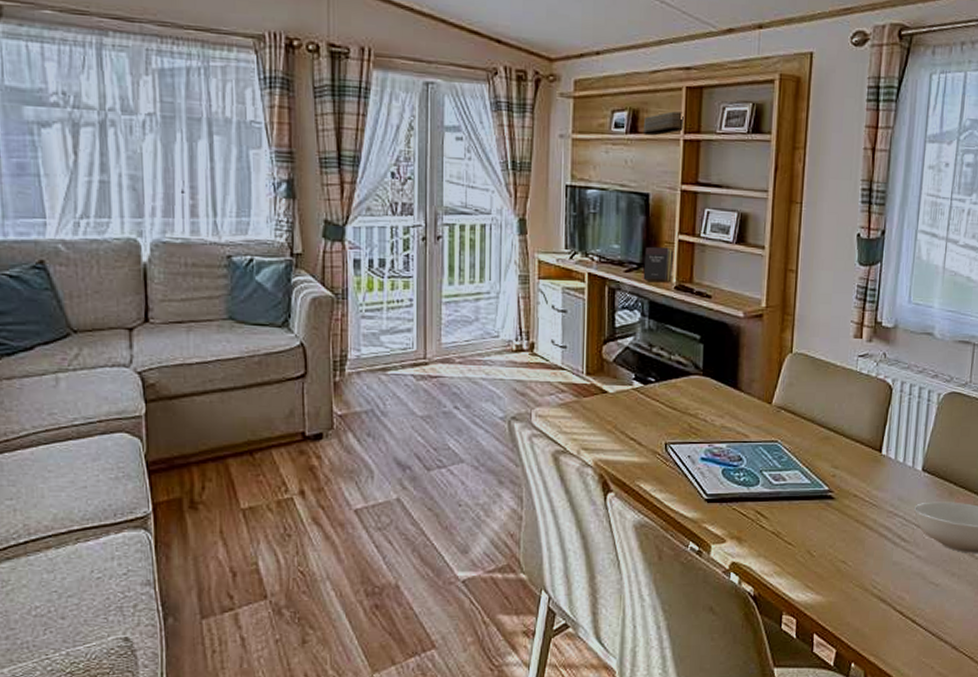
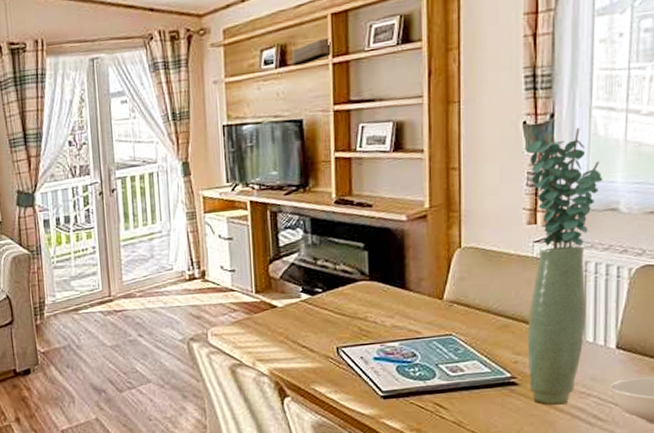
books: present [643,246,673,283] -> none [302,165,331,201]
vase: none [844,243,923,523] -> present [525,128,603,406]

